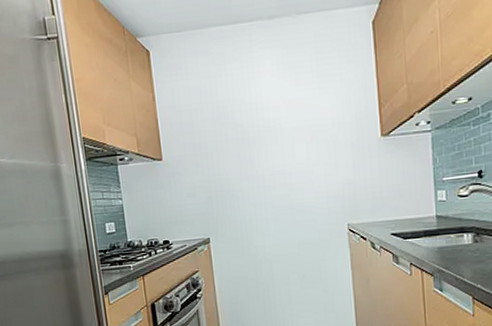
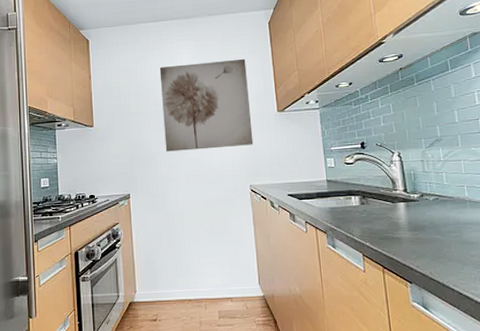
wall art: none [238,70,352,188] -> present [159,58,254,152]

